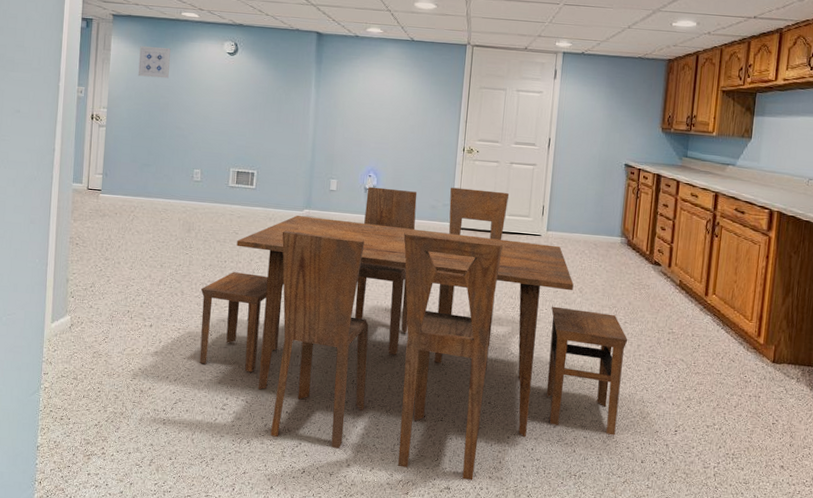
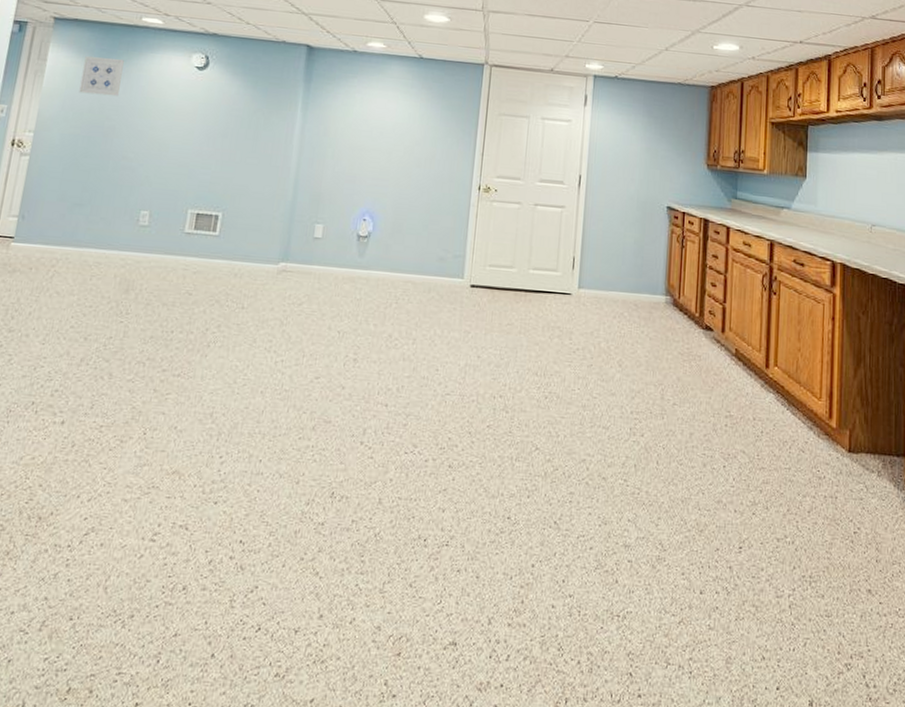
dining table: present [199,186,628,480] -> none [125,233,678,630]

